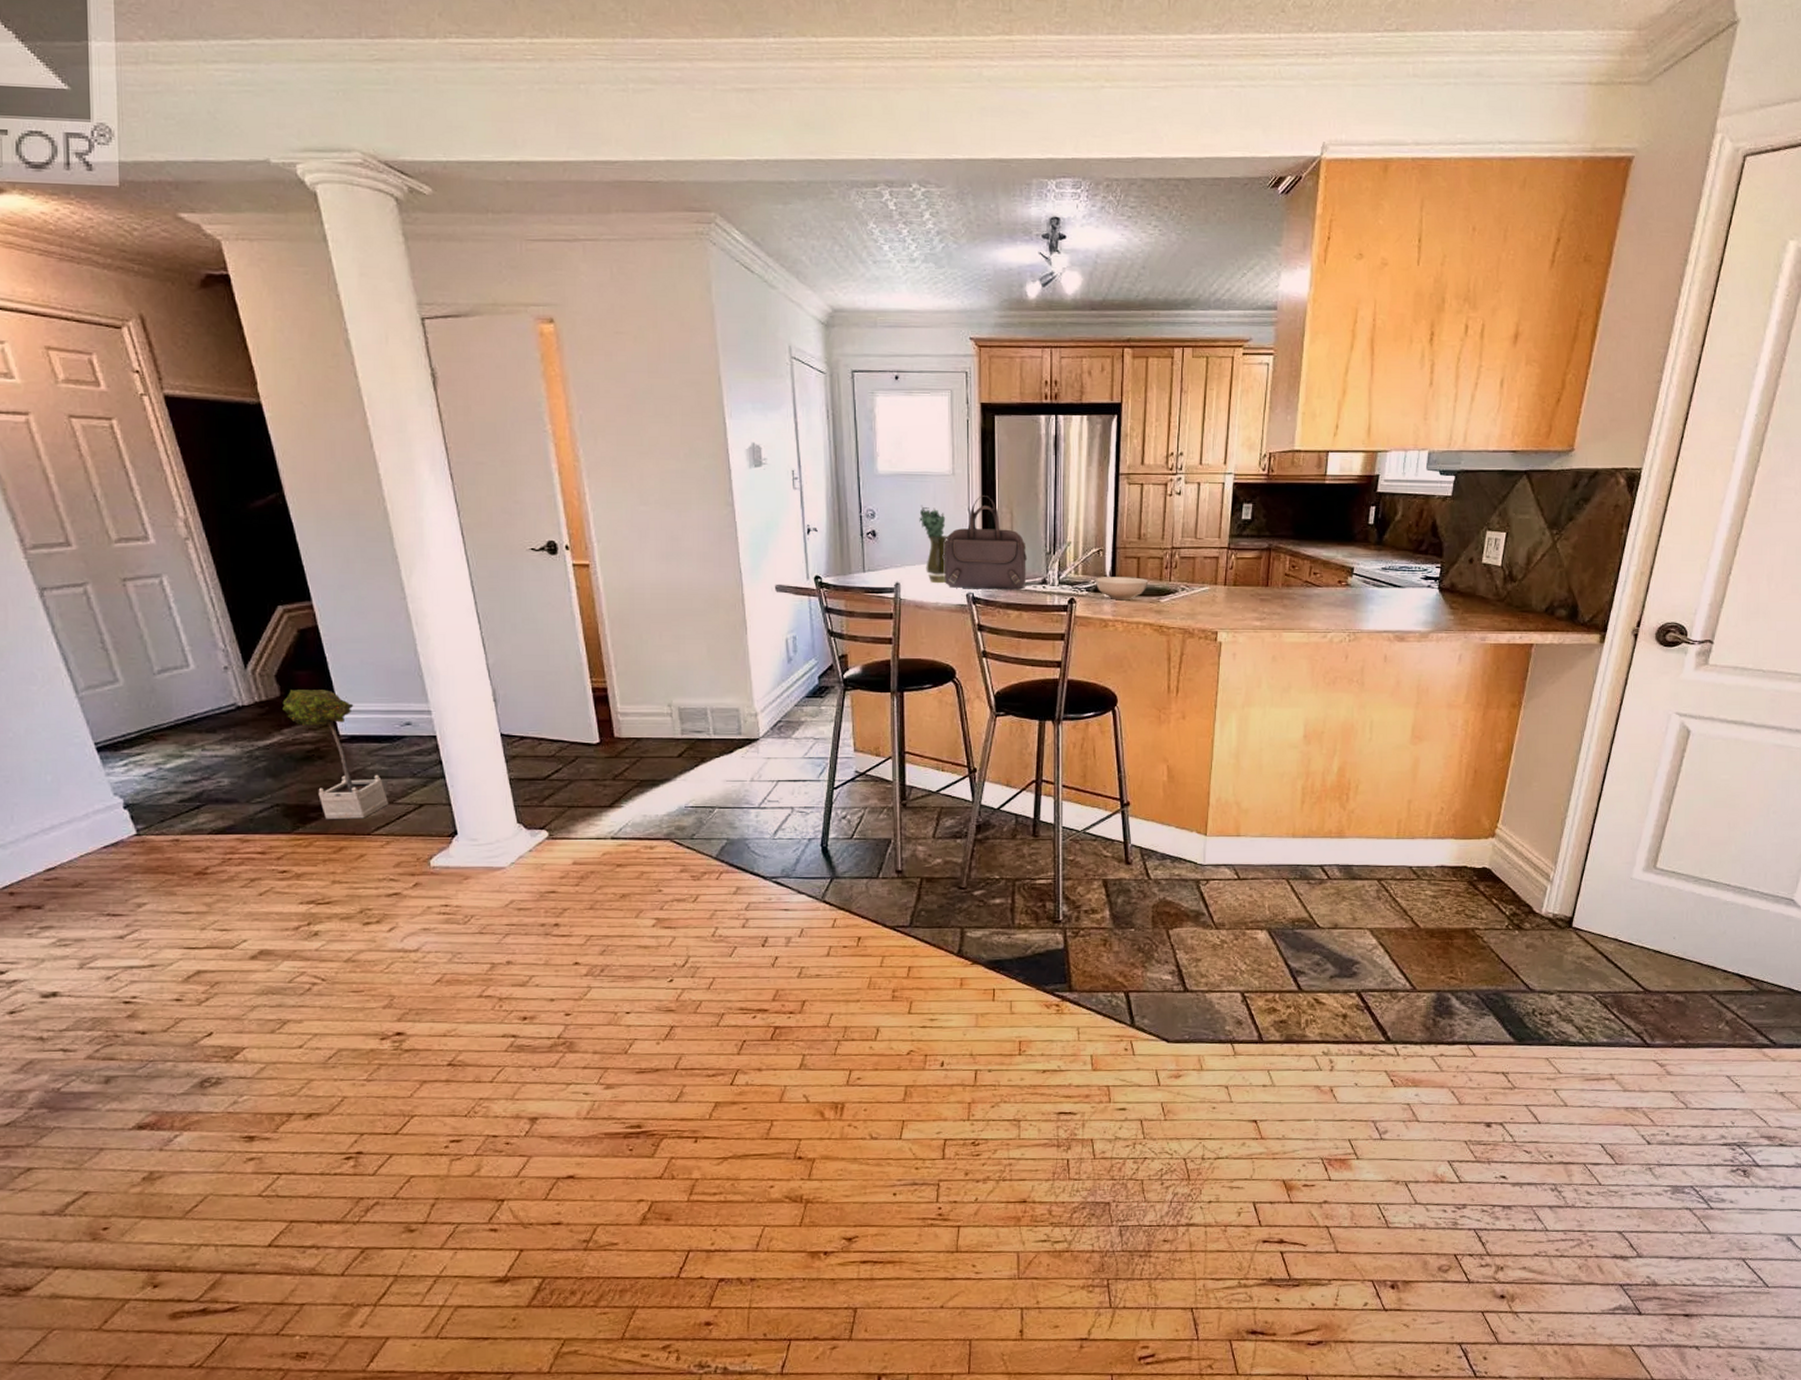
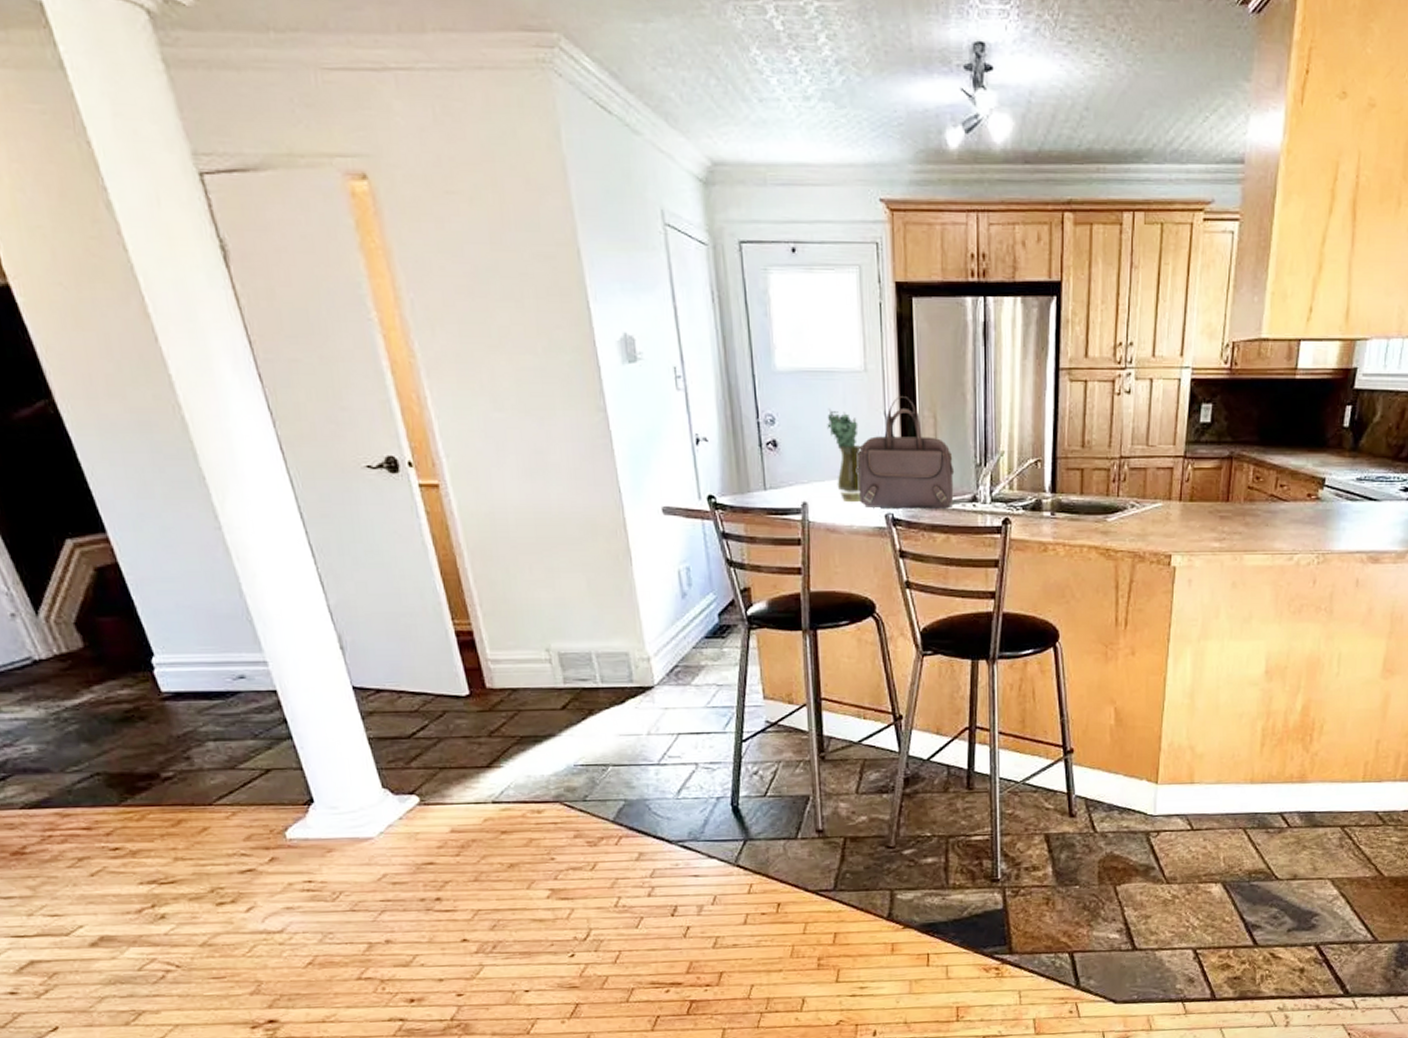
potted tree: present [282,690,389,819] -> none [87,639,230,788]
bowl: present [1095,577,1149,599] -> none [1032,492,1094,519]

